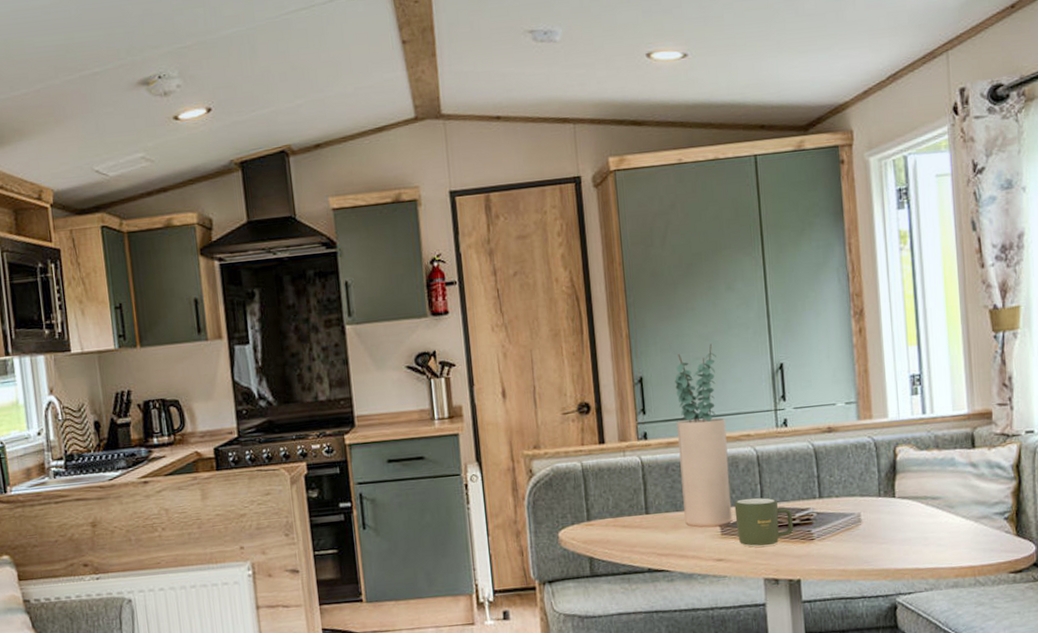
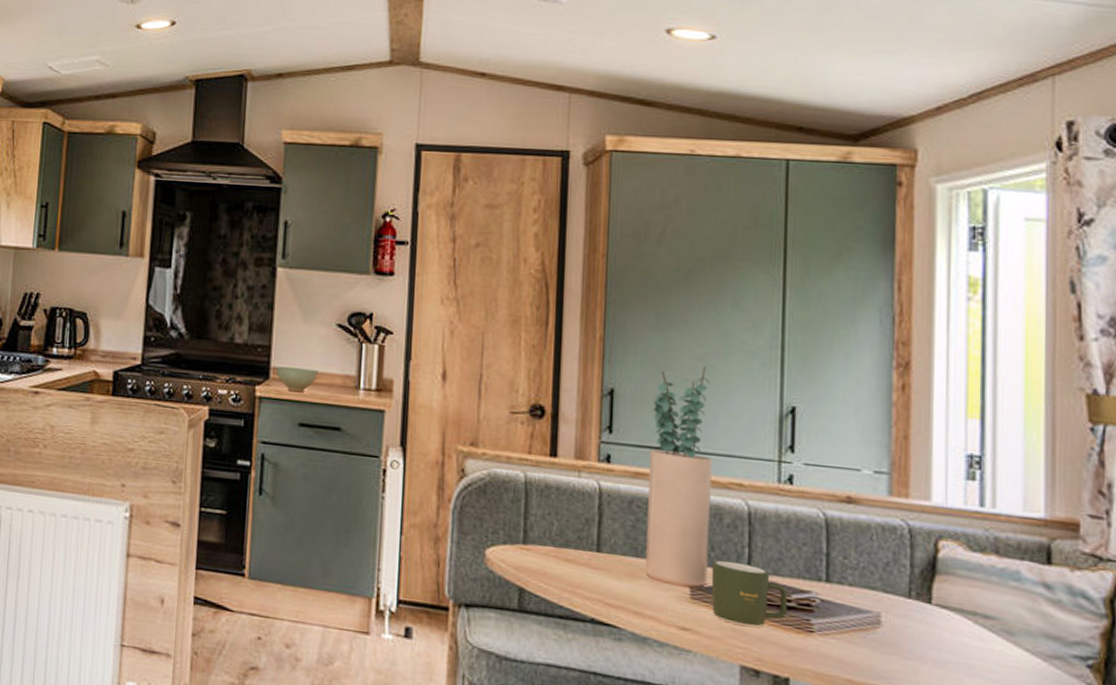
bowl: none [359,410,397,434] -> present [276,366,319,393]

